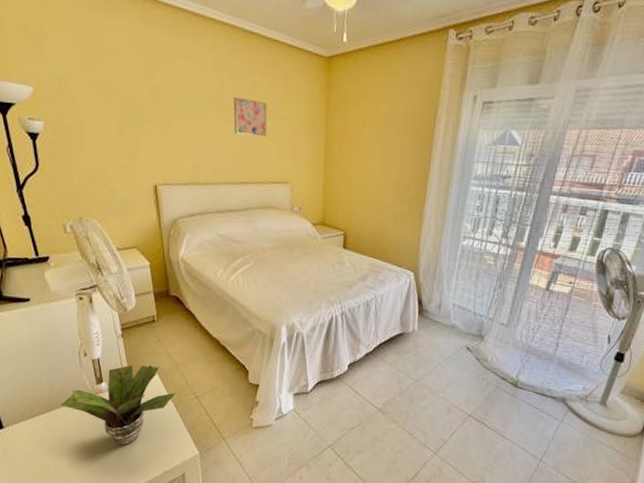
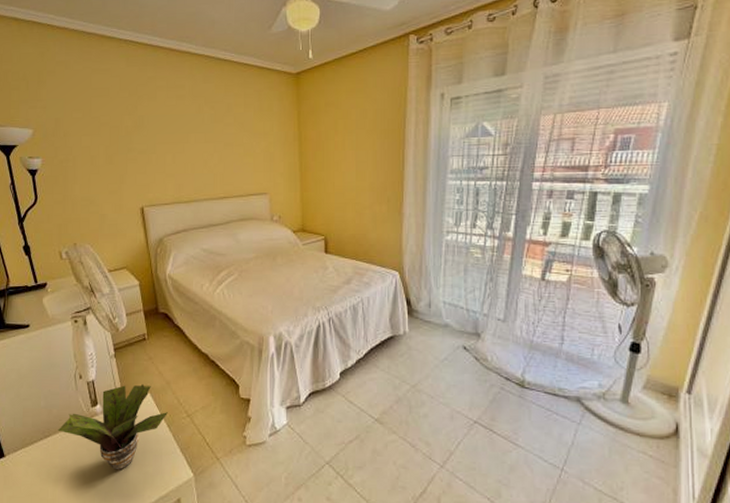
wall art: present [233,96,268,137] -> none [210,118,243,153]

